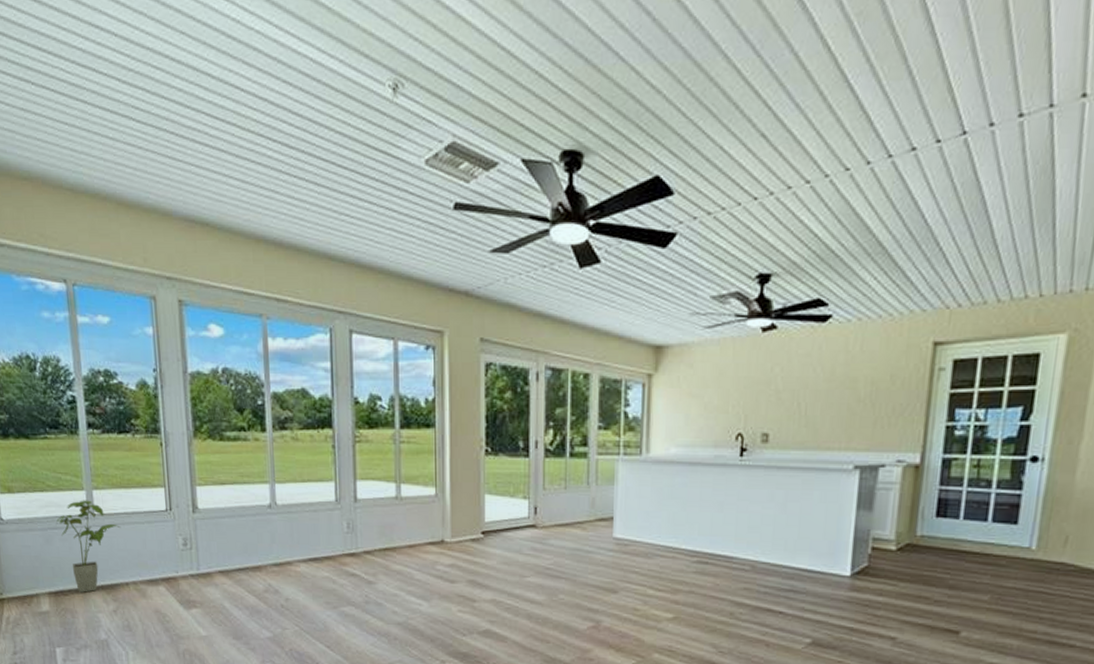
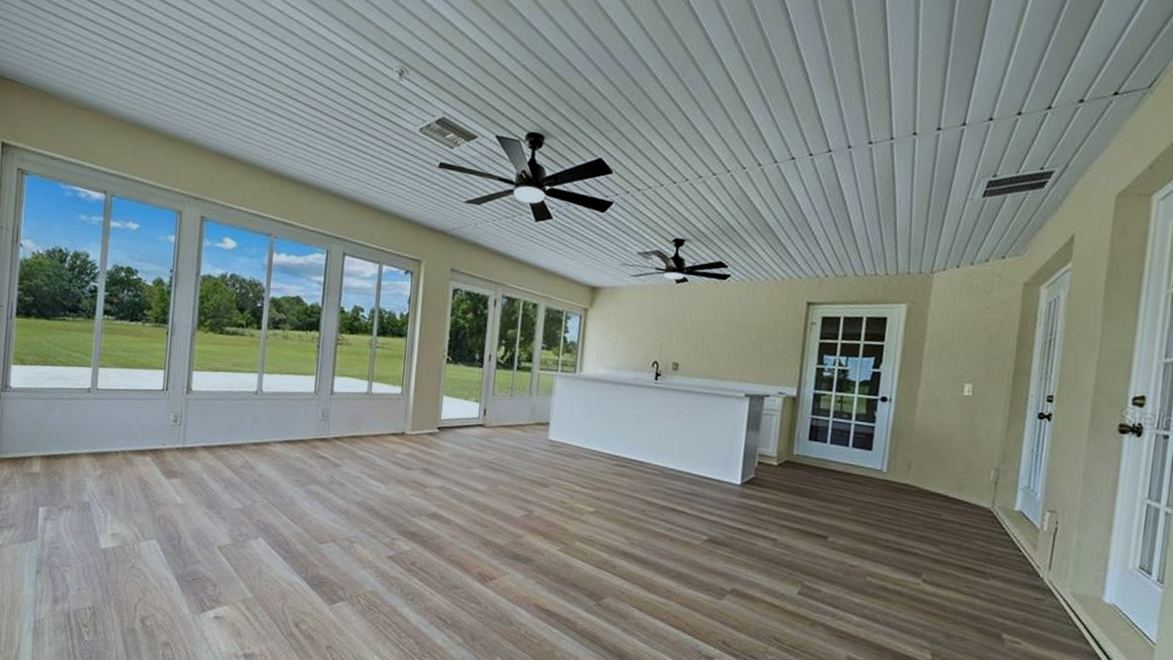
house plant: present [56,500,121,593] -> none [60,375,120,458]

